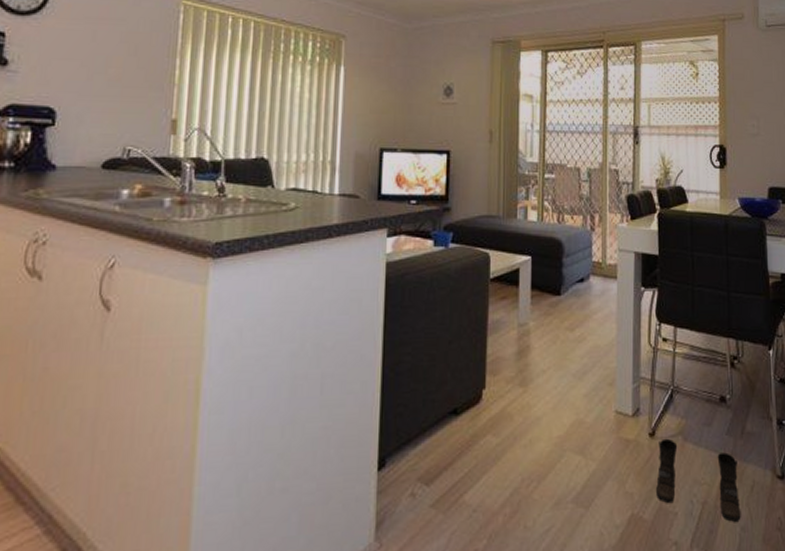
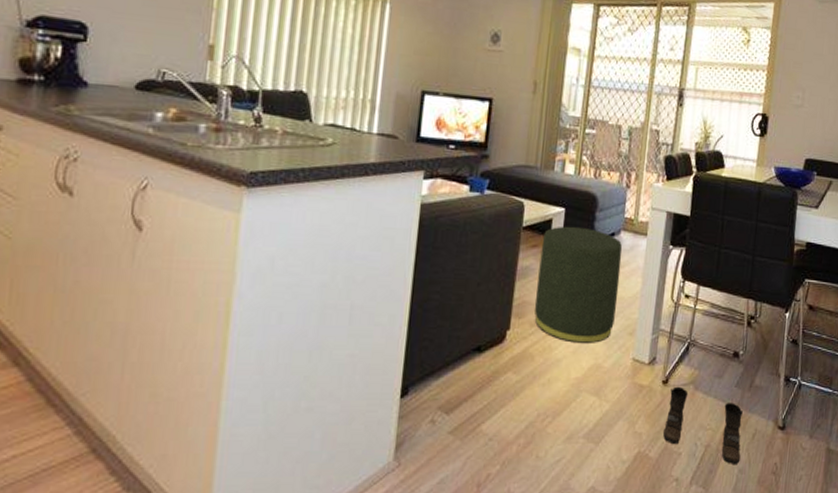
ottoman: none [508,274,594,398] -> present [534,226,623,343]

